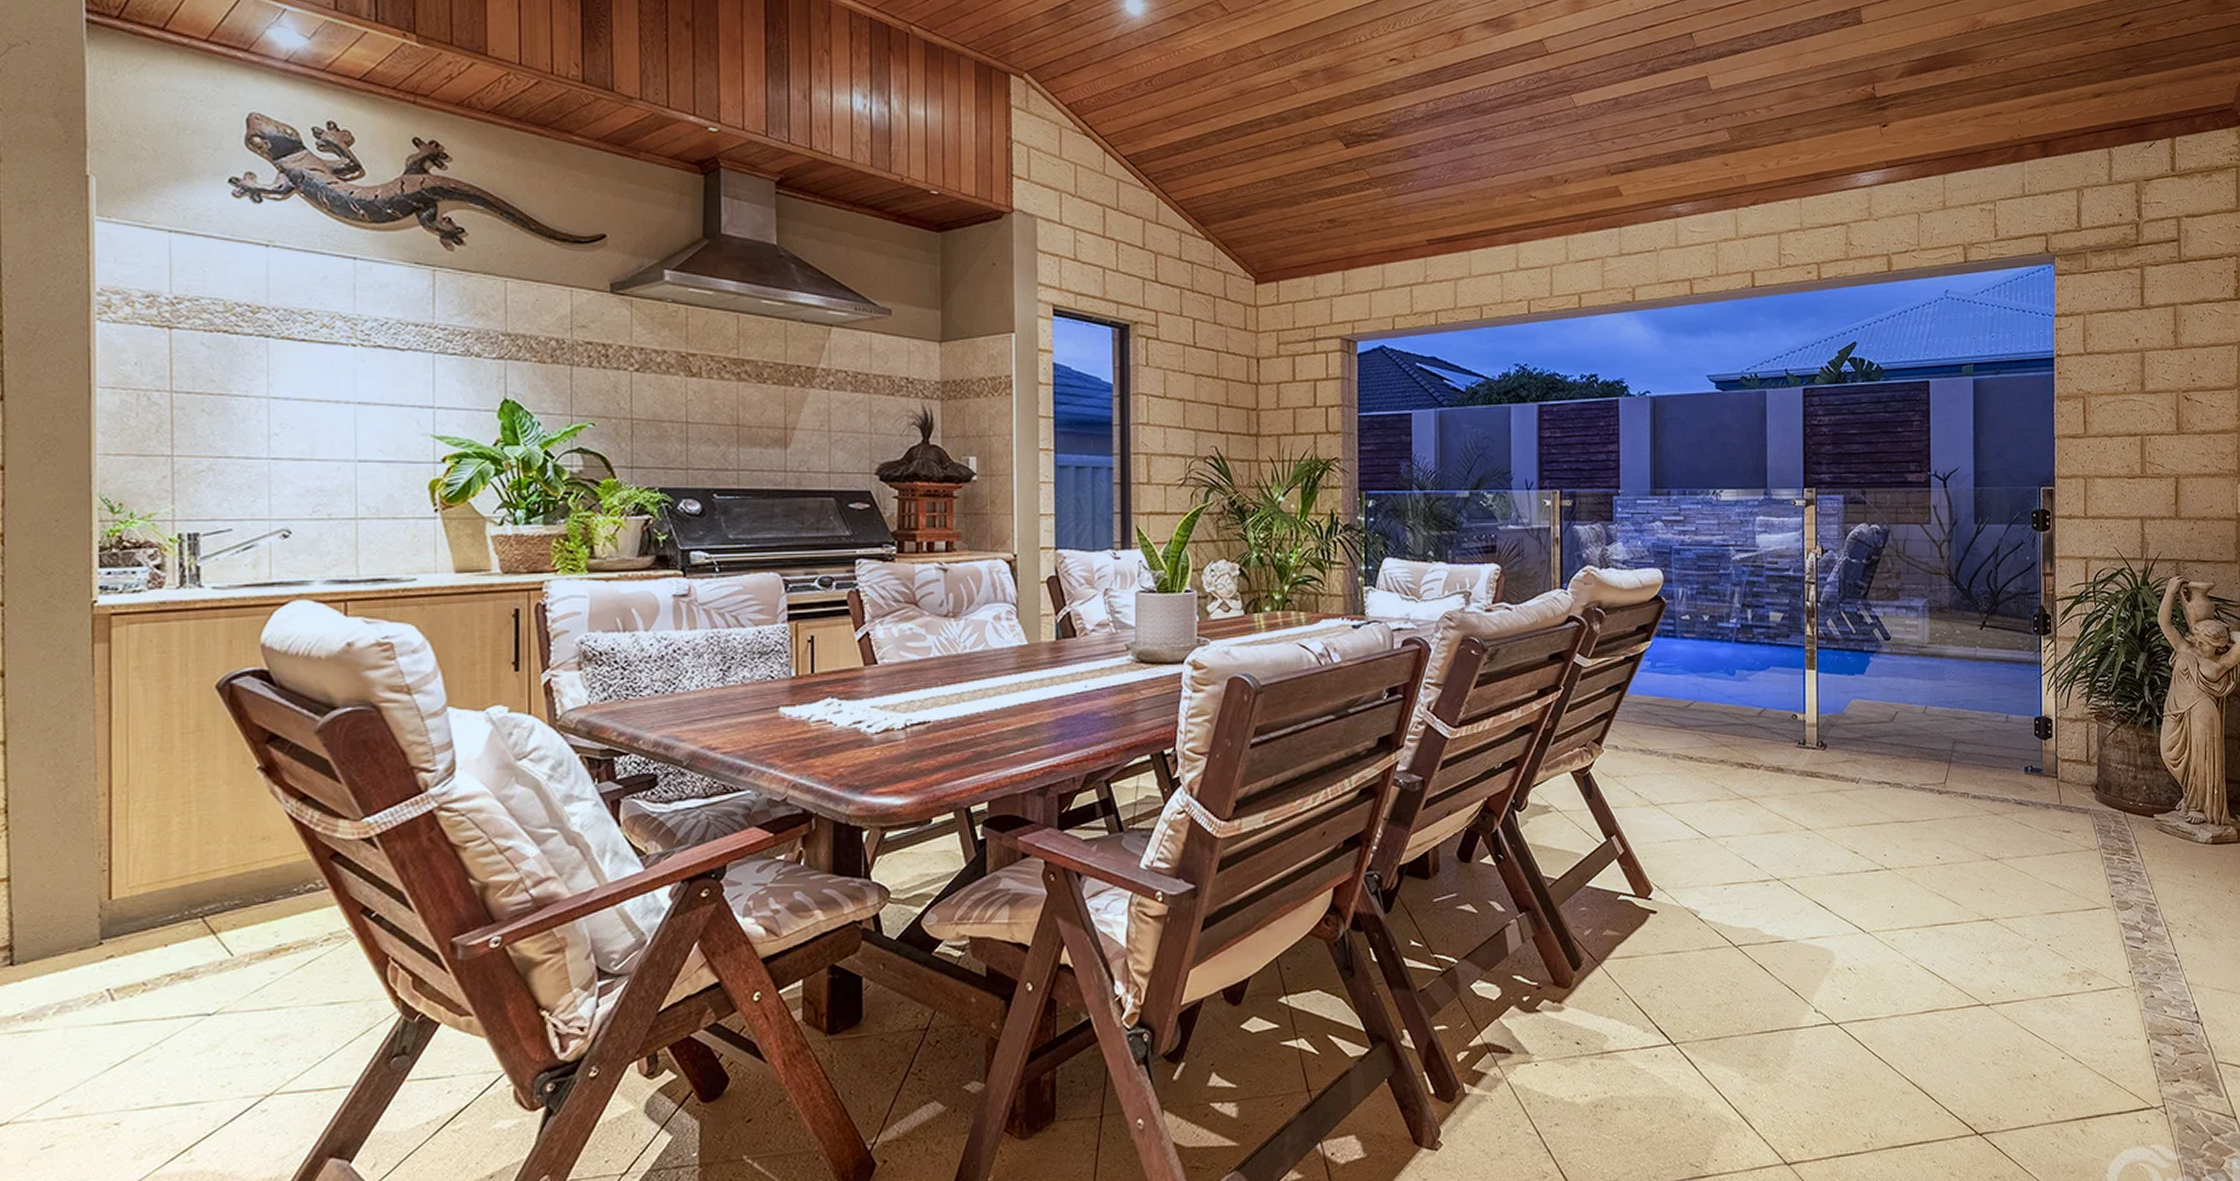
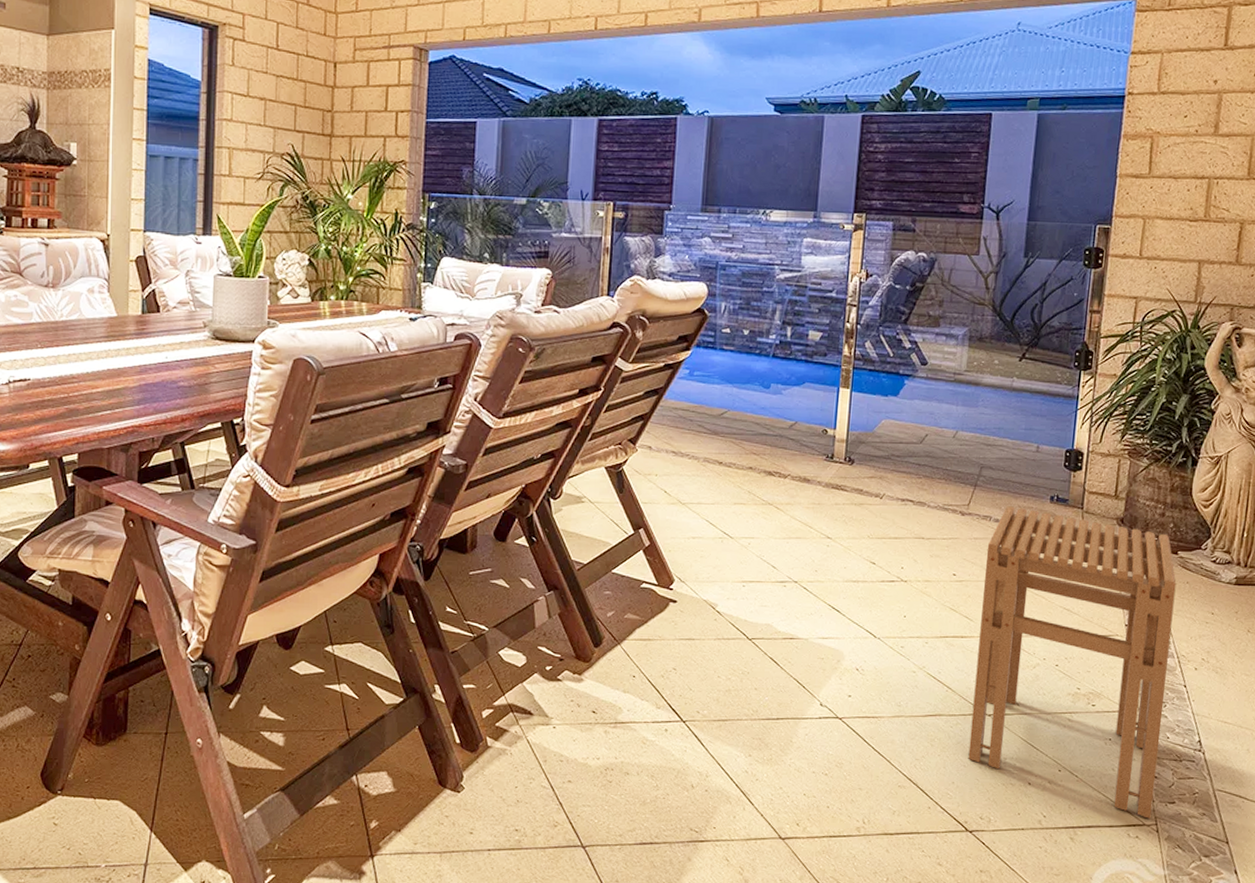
stool: none [1967,779,2158,1101] -> present [968,505,1177,819]

